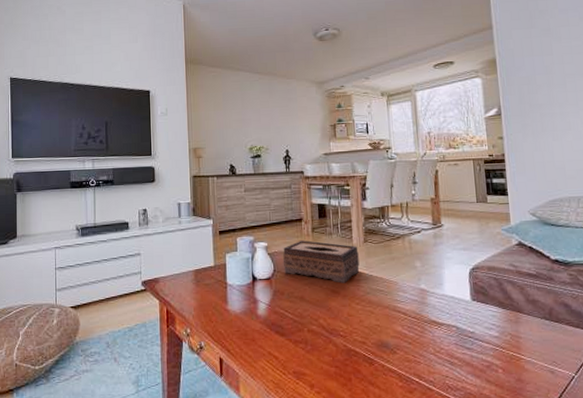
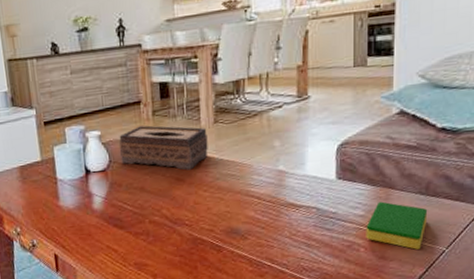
dish sponge: none [501,324,555,374] -> present [366,201,428,250]

